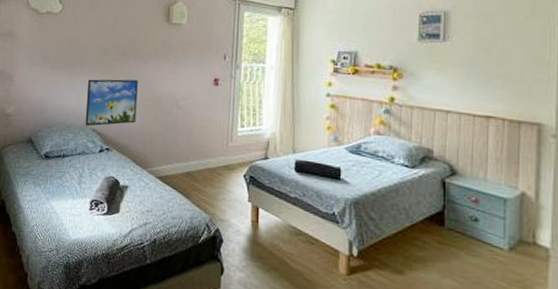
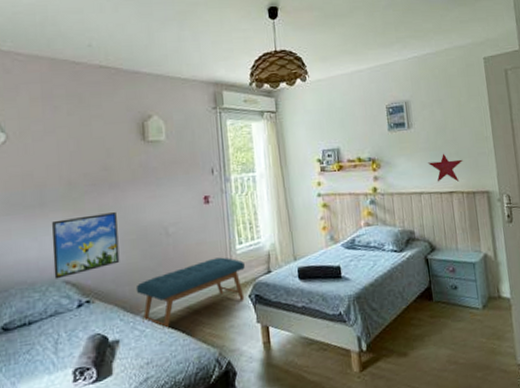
bench: none [146,135,244,188] -> present [135,257,245,330]
decorative star: none [462,73,510,107] -> present [427,153,463,182]

